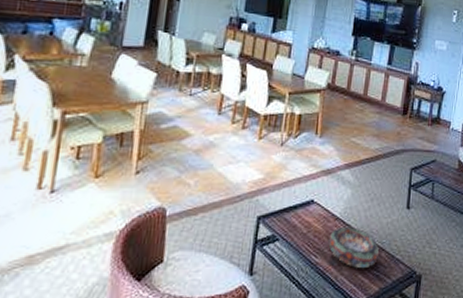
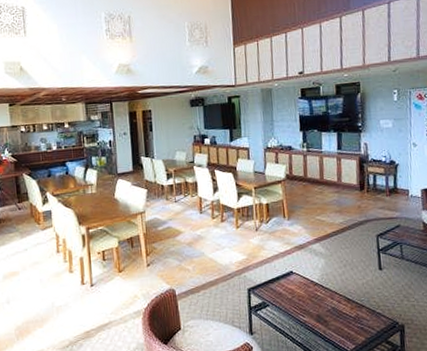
decorative bowl: present [328,226,380,268] -> none [312,289,361,323]

